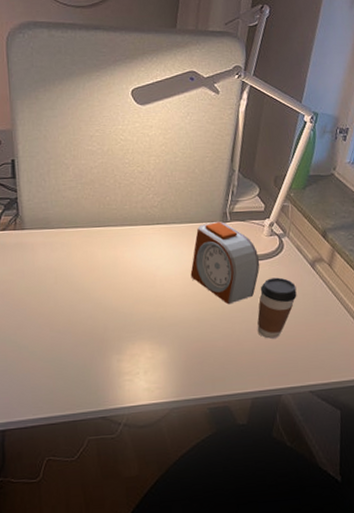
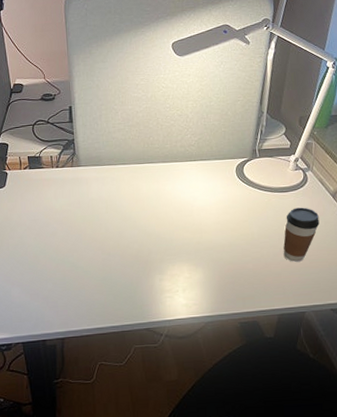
alarm clock: present [190,222,260,305] -> none [223,158,286,232]

